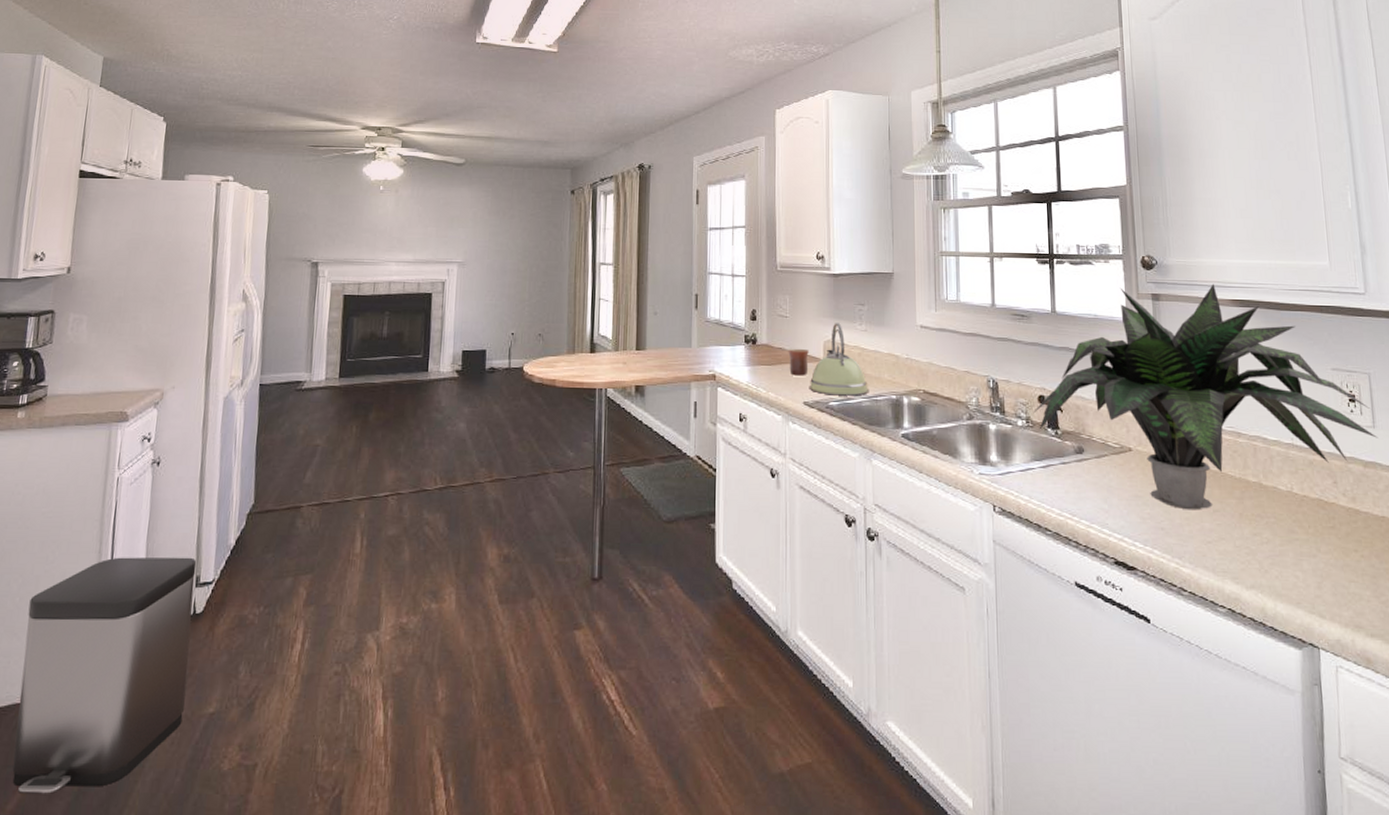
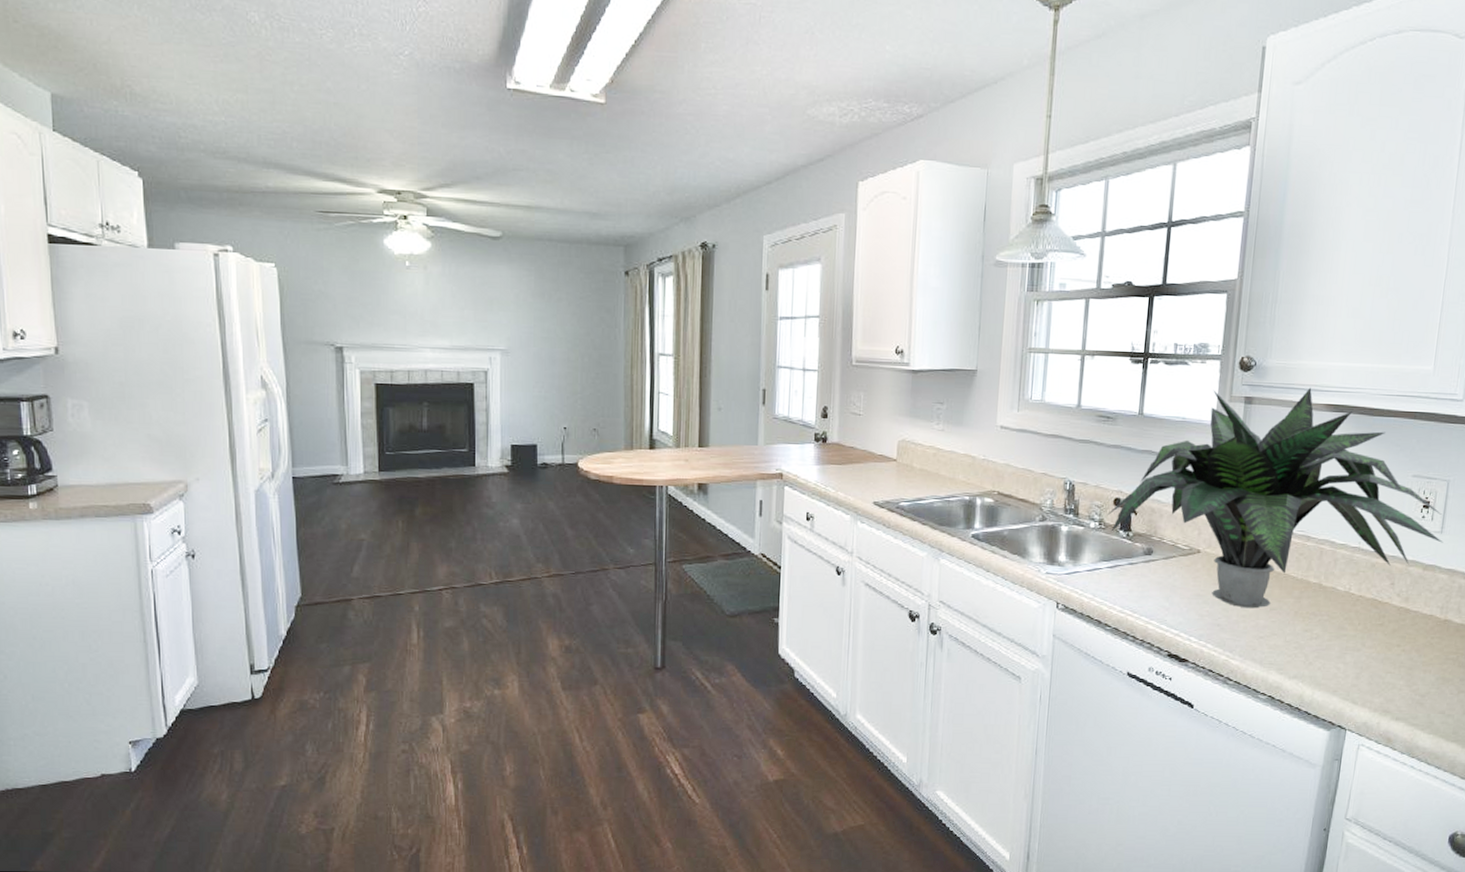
pedal bin: present [12,557,197,794] -> none [79,646,255,854]
mug: present [788,348,809,376] -> none [860,447,882,476]
kettle: present [809,323,870,396] -> none [879,422,942,497]

